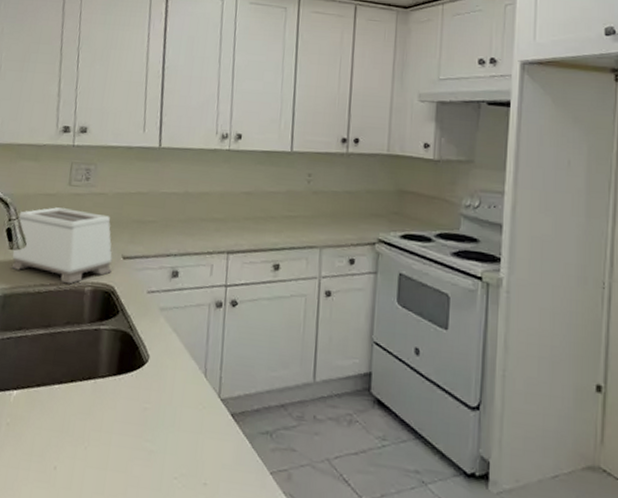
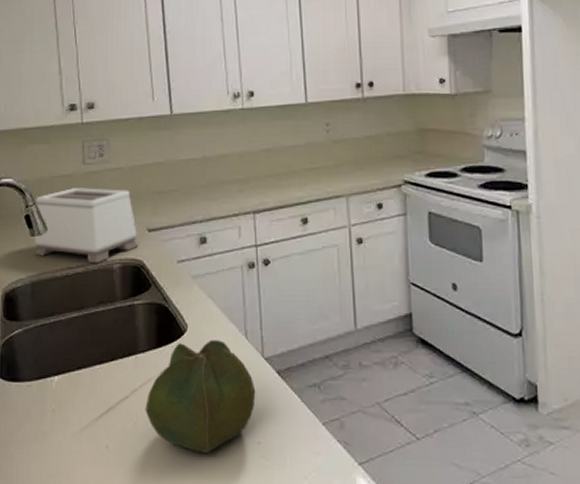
cabbage: none [97,373,208,488] -> present [145,340,256,453]

